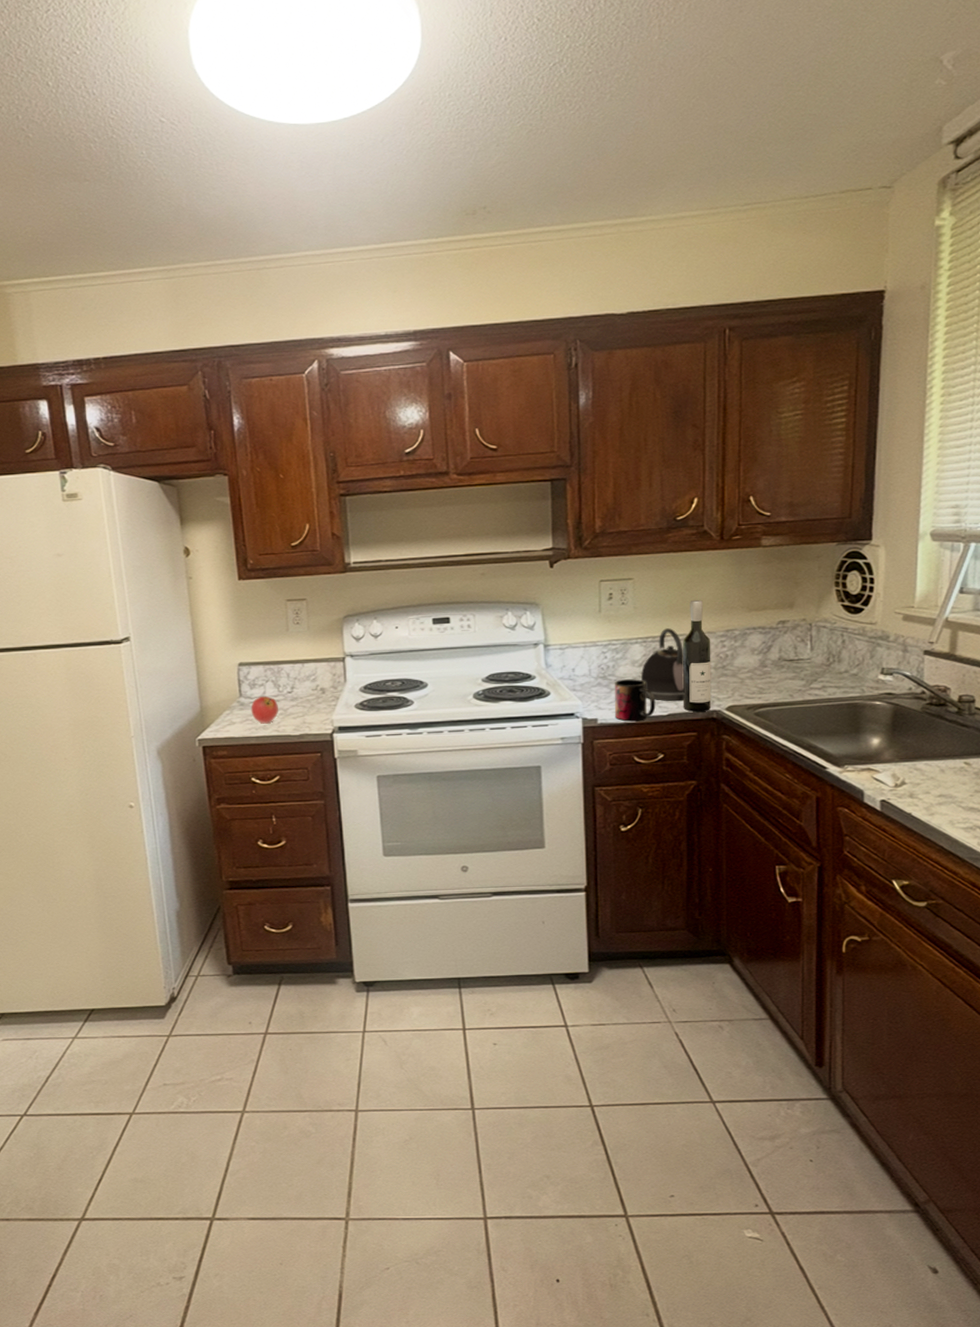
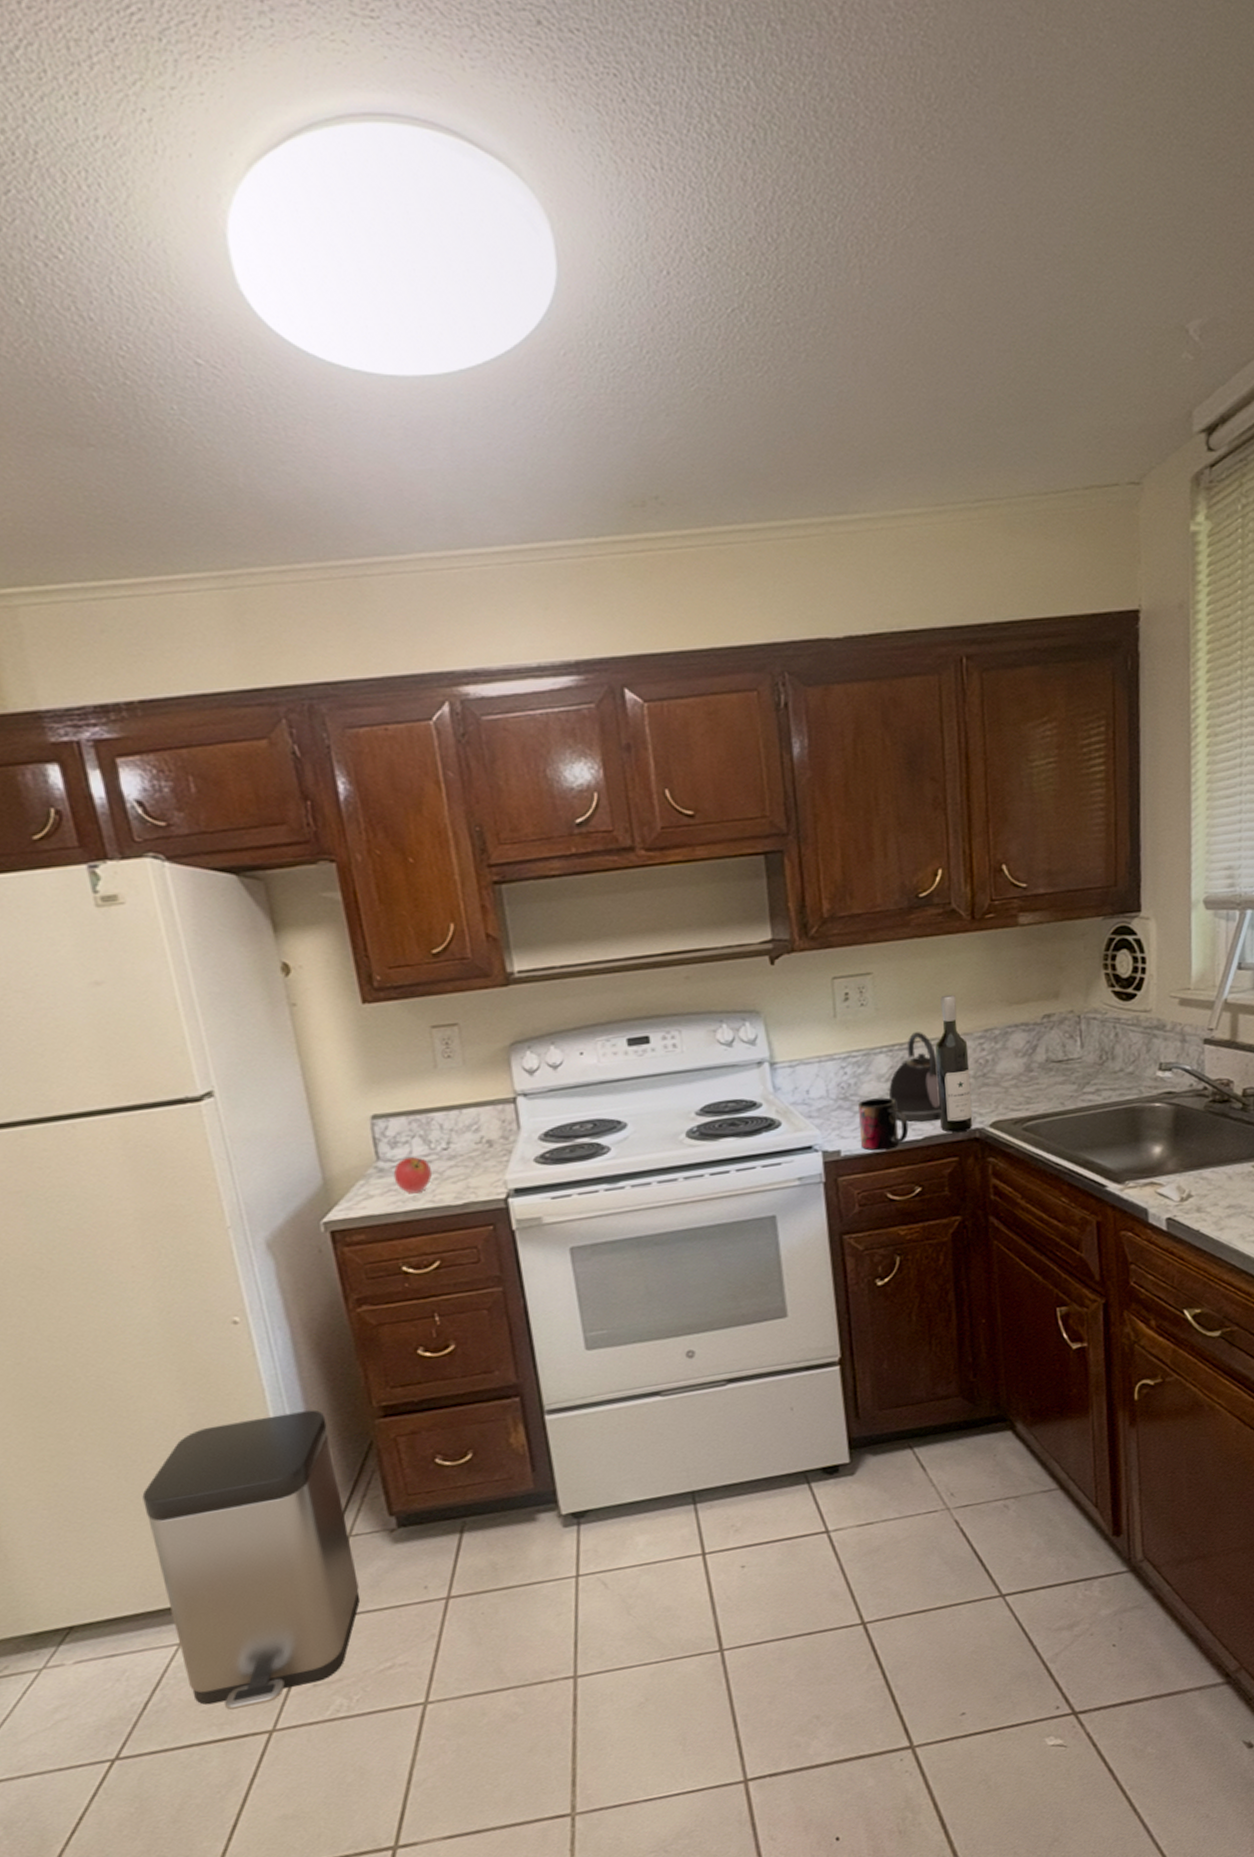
pedal bin: none [58,877,202,1093] -> present [142,1409,360,1710]

